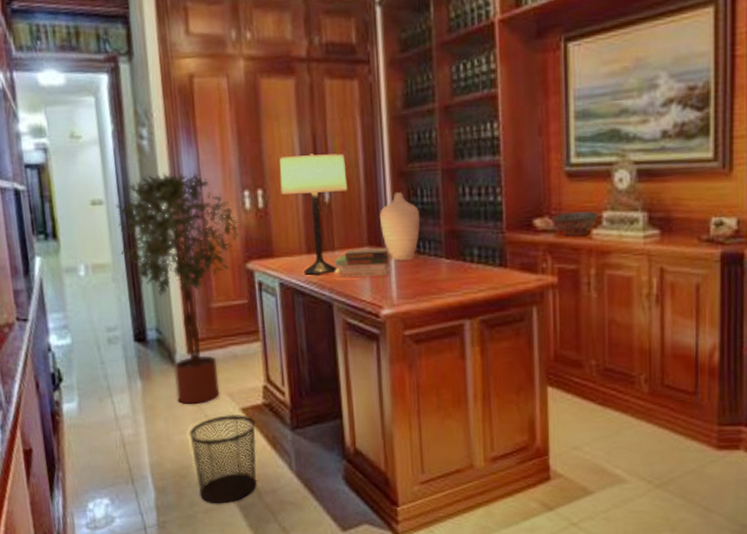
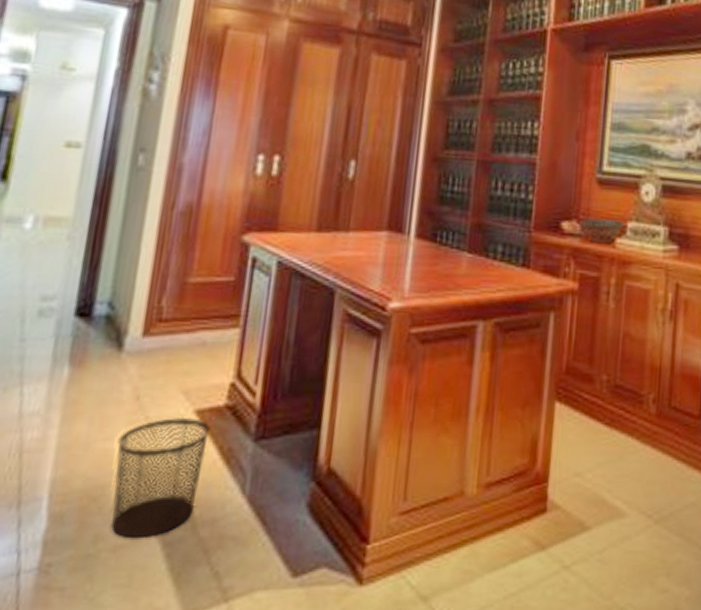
potted tree: present [115,172,239,405] -> none [83,121,244,402]
table lamp: present [279,153,348,276] -> none [301,124,379,257]
books: present [334,247,393,279] -> none [343,231,413,266]
decorative vase: present [379,192,421,261] -> none [404,177,449,250]

